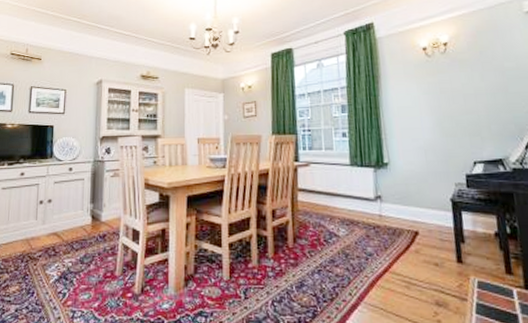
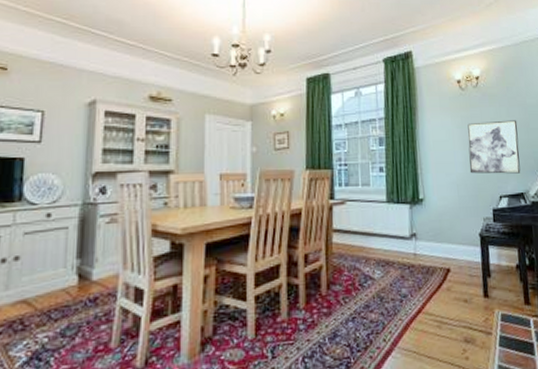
wall art: none [435,85,499,140] -> present [467,120,521,174]

